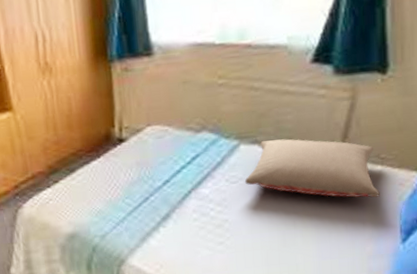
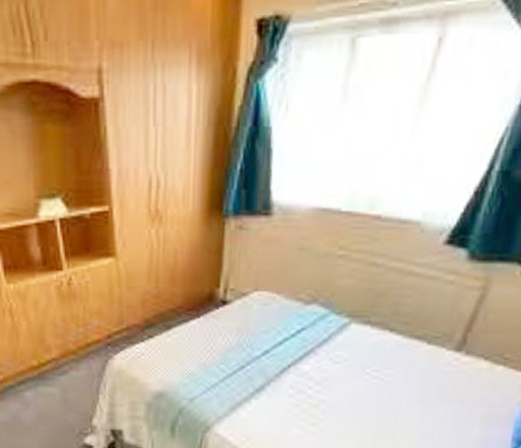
pillow: present [244,139,380,198] -> none [349,323,499,399]

